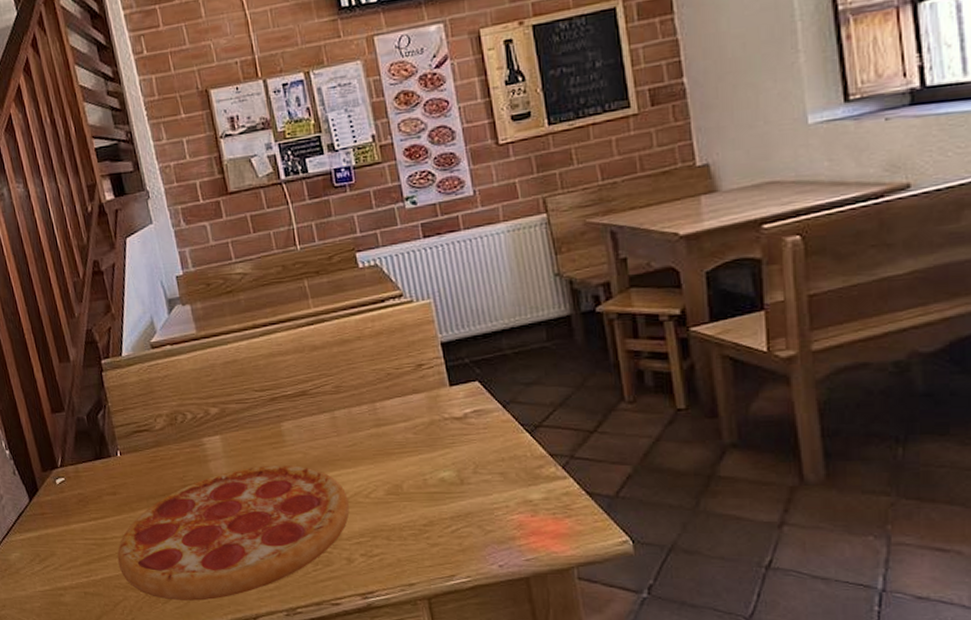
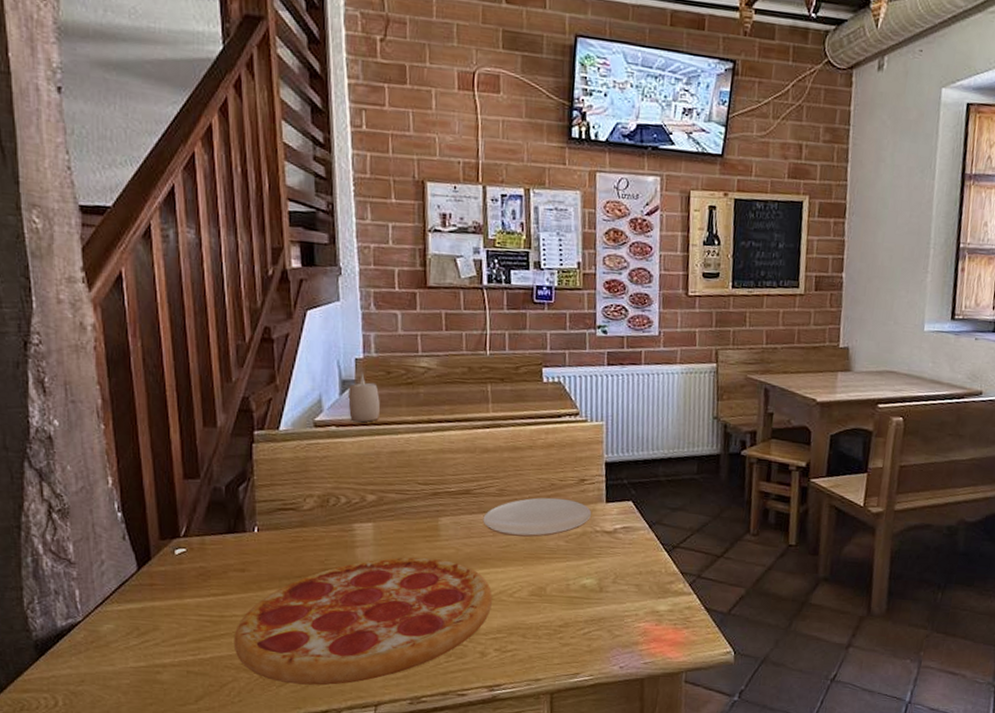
candle: none [175,287,207,338] -> present [348,370,380,423]
plate: none [324,387,437,434] -> present [483,497,592,538]

